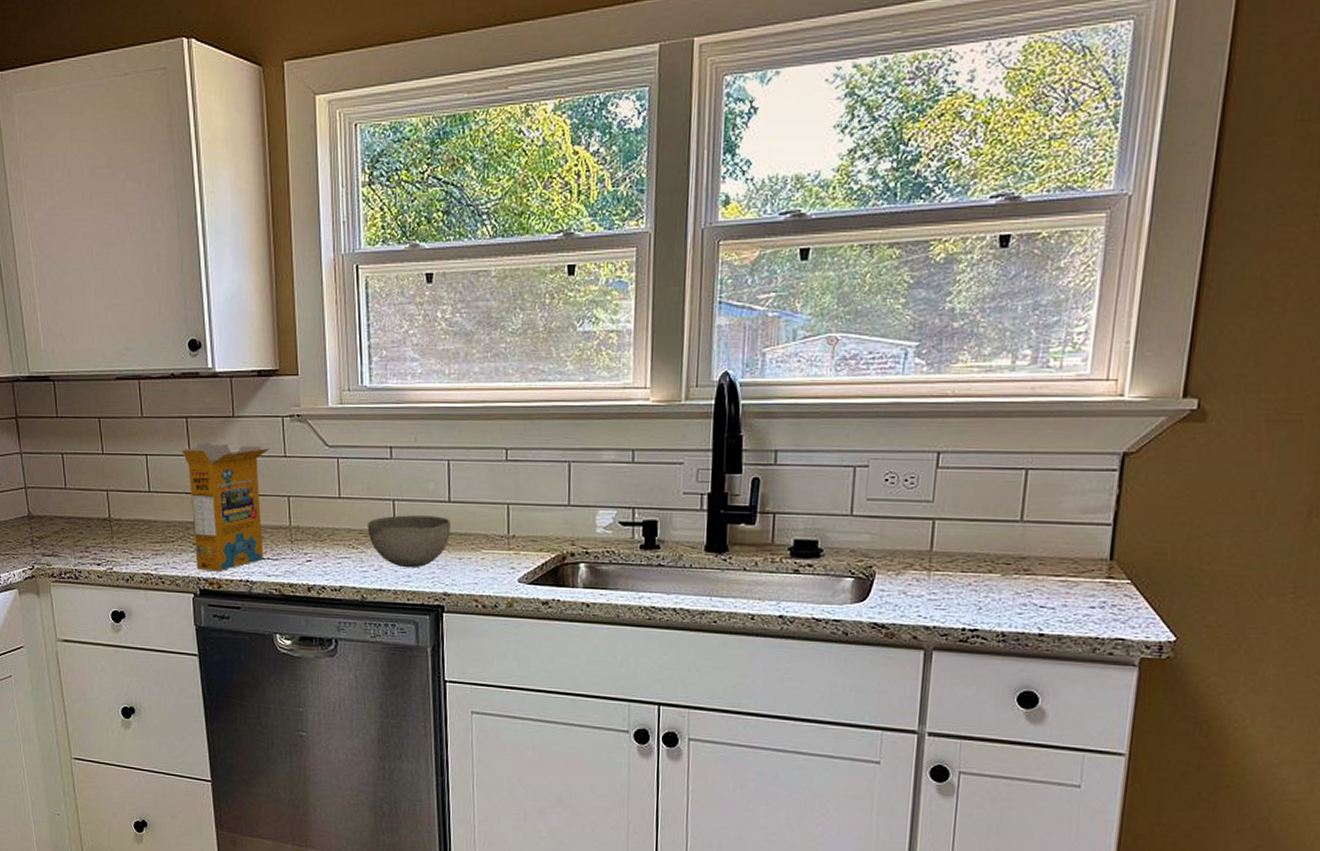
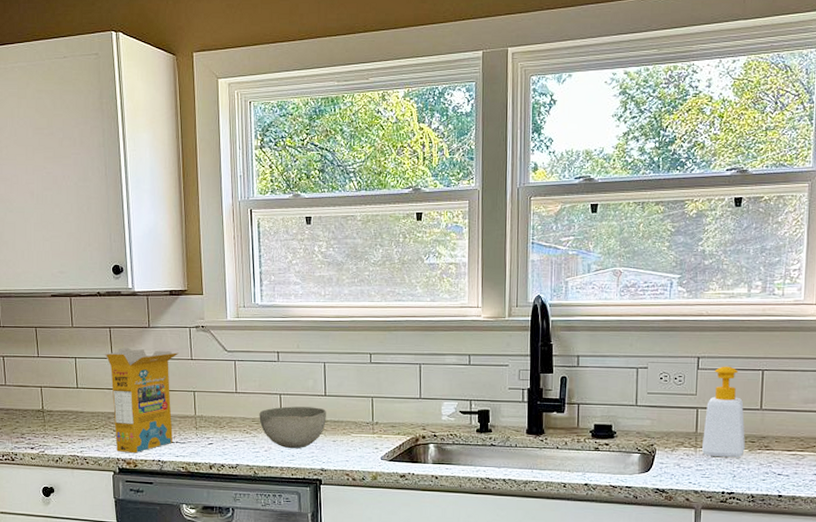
soap bottle: none [936,463,998,585] -> present [701,366,745,458]

